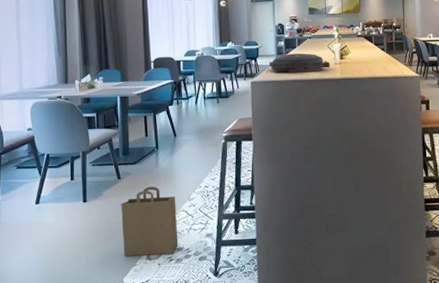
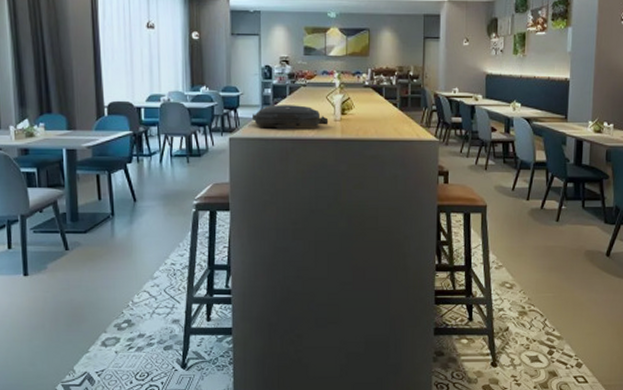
shopping bag: present [121,186,179,256] -> none [69,260,139,341]

